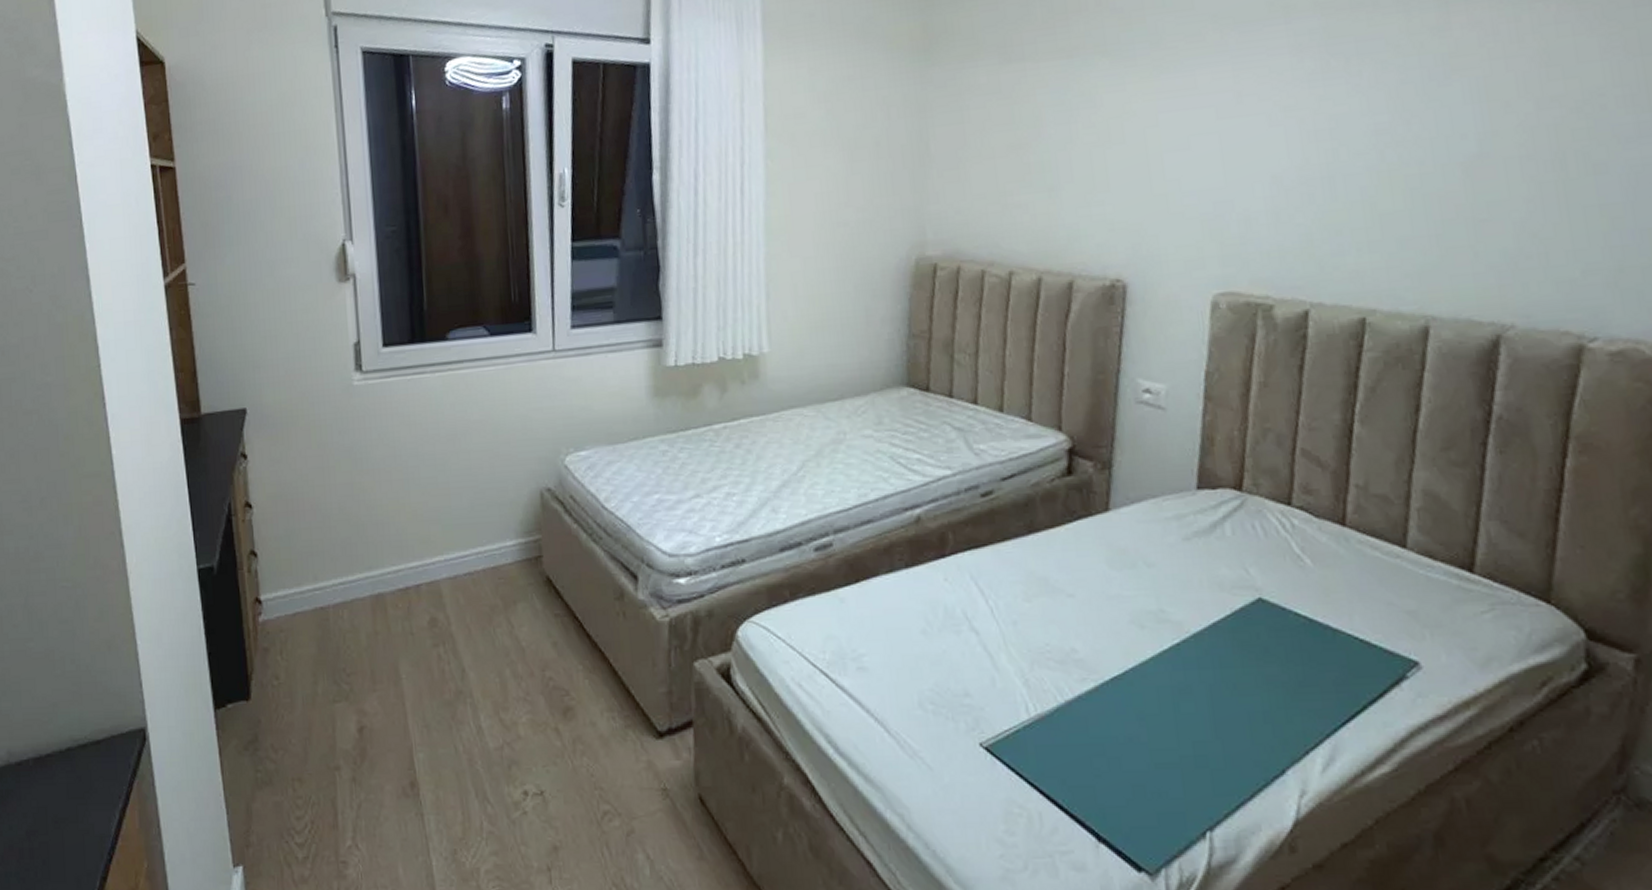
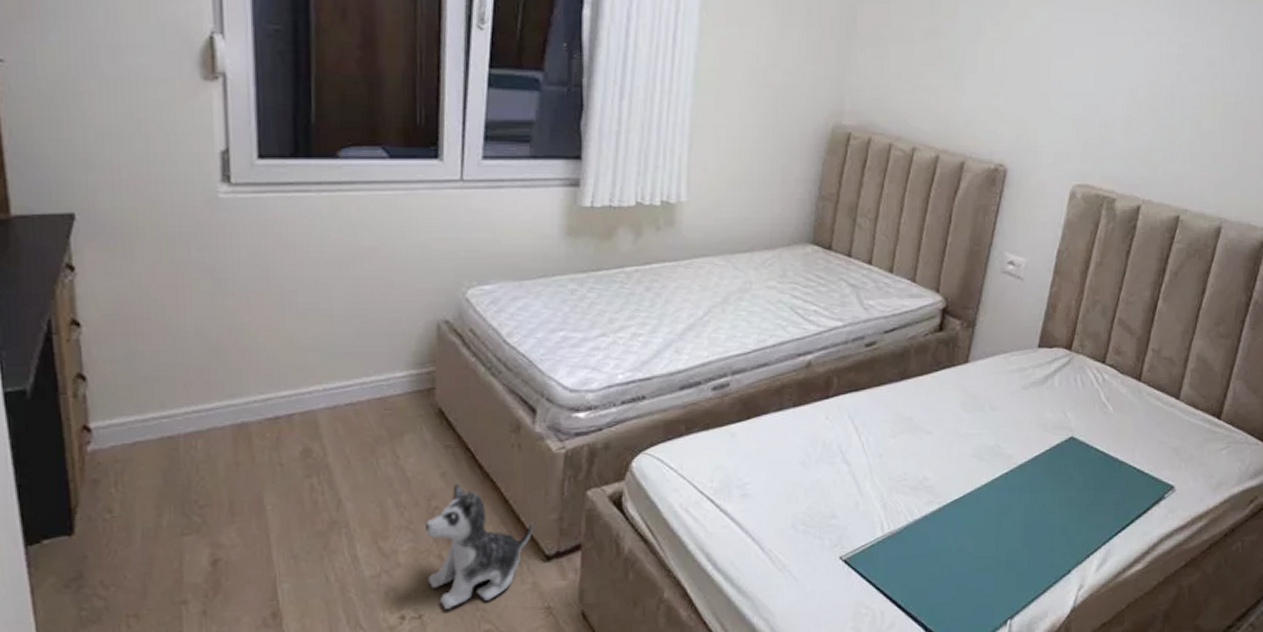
plush toy: none [541,653,644,786] -> present [426,483,534,609]

